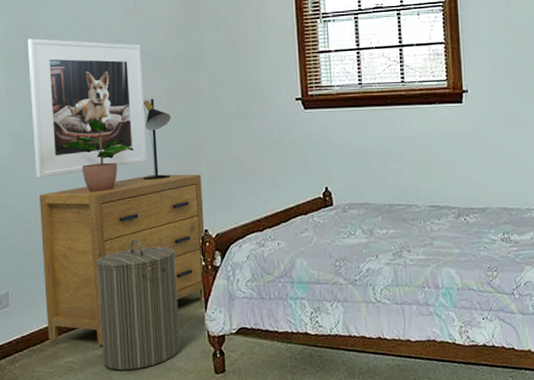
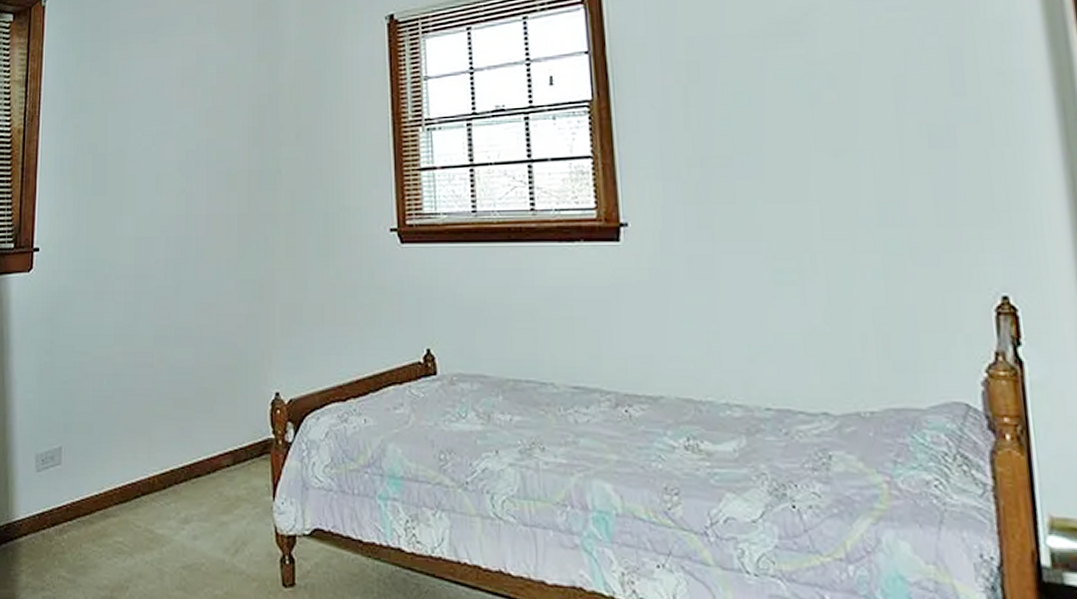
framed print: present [27,38,147,178] -> none [96,153,214,314]
dresser: present [39,174,205,346] -> none [98,318,276,527]
potted plant: present [61,119,134,193] -> none [123,247,199,335]
laundry hamper: present [96,239,180,371] -> none [153,397,242,565]
table lamp: present [142,99,171,181] -> none [207,225,241,325]

